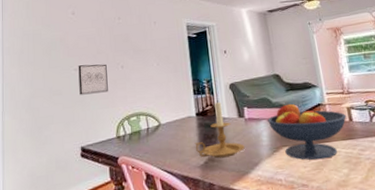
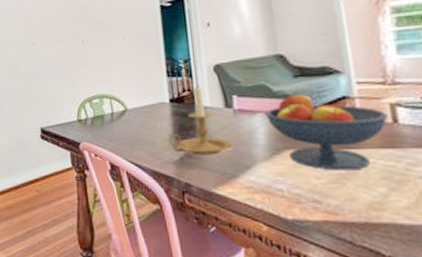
wall art: present [78,64,108,95] -> none [36,38,68,72]

